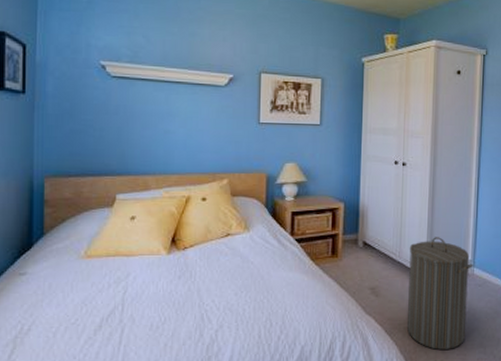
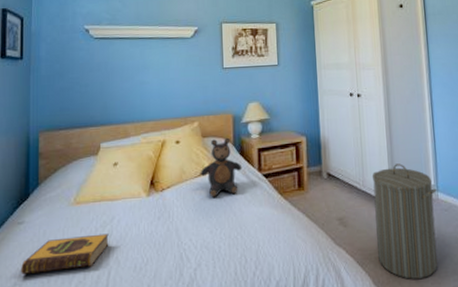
hardback book: none [23,290,123,329] -> present [21,233,109,275]
teddy bear: none [227,198,274,259] -> present [200,137,243,197]

